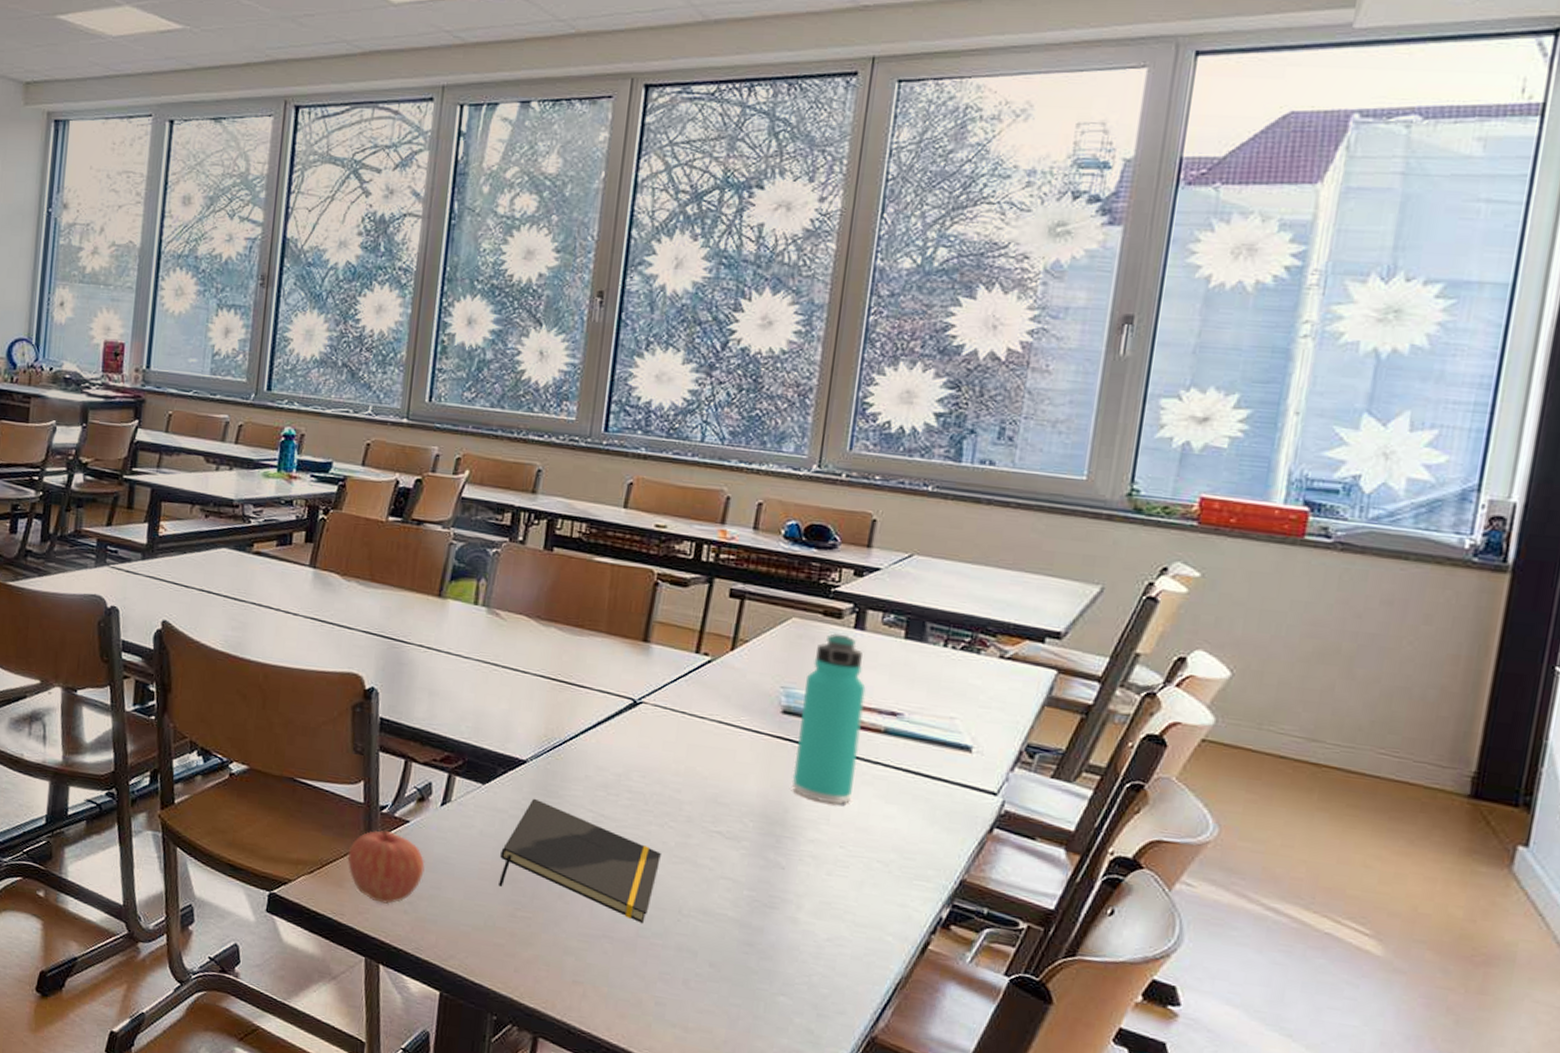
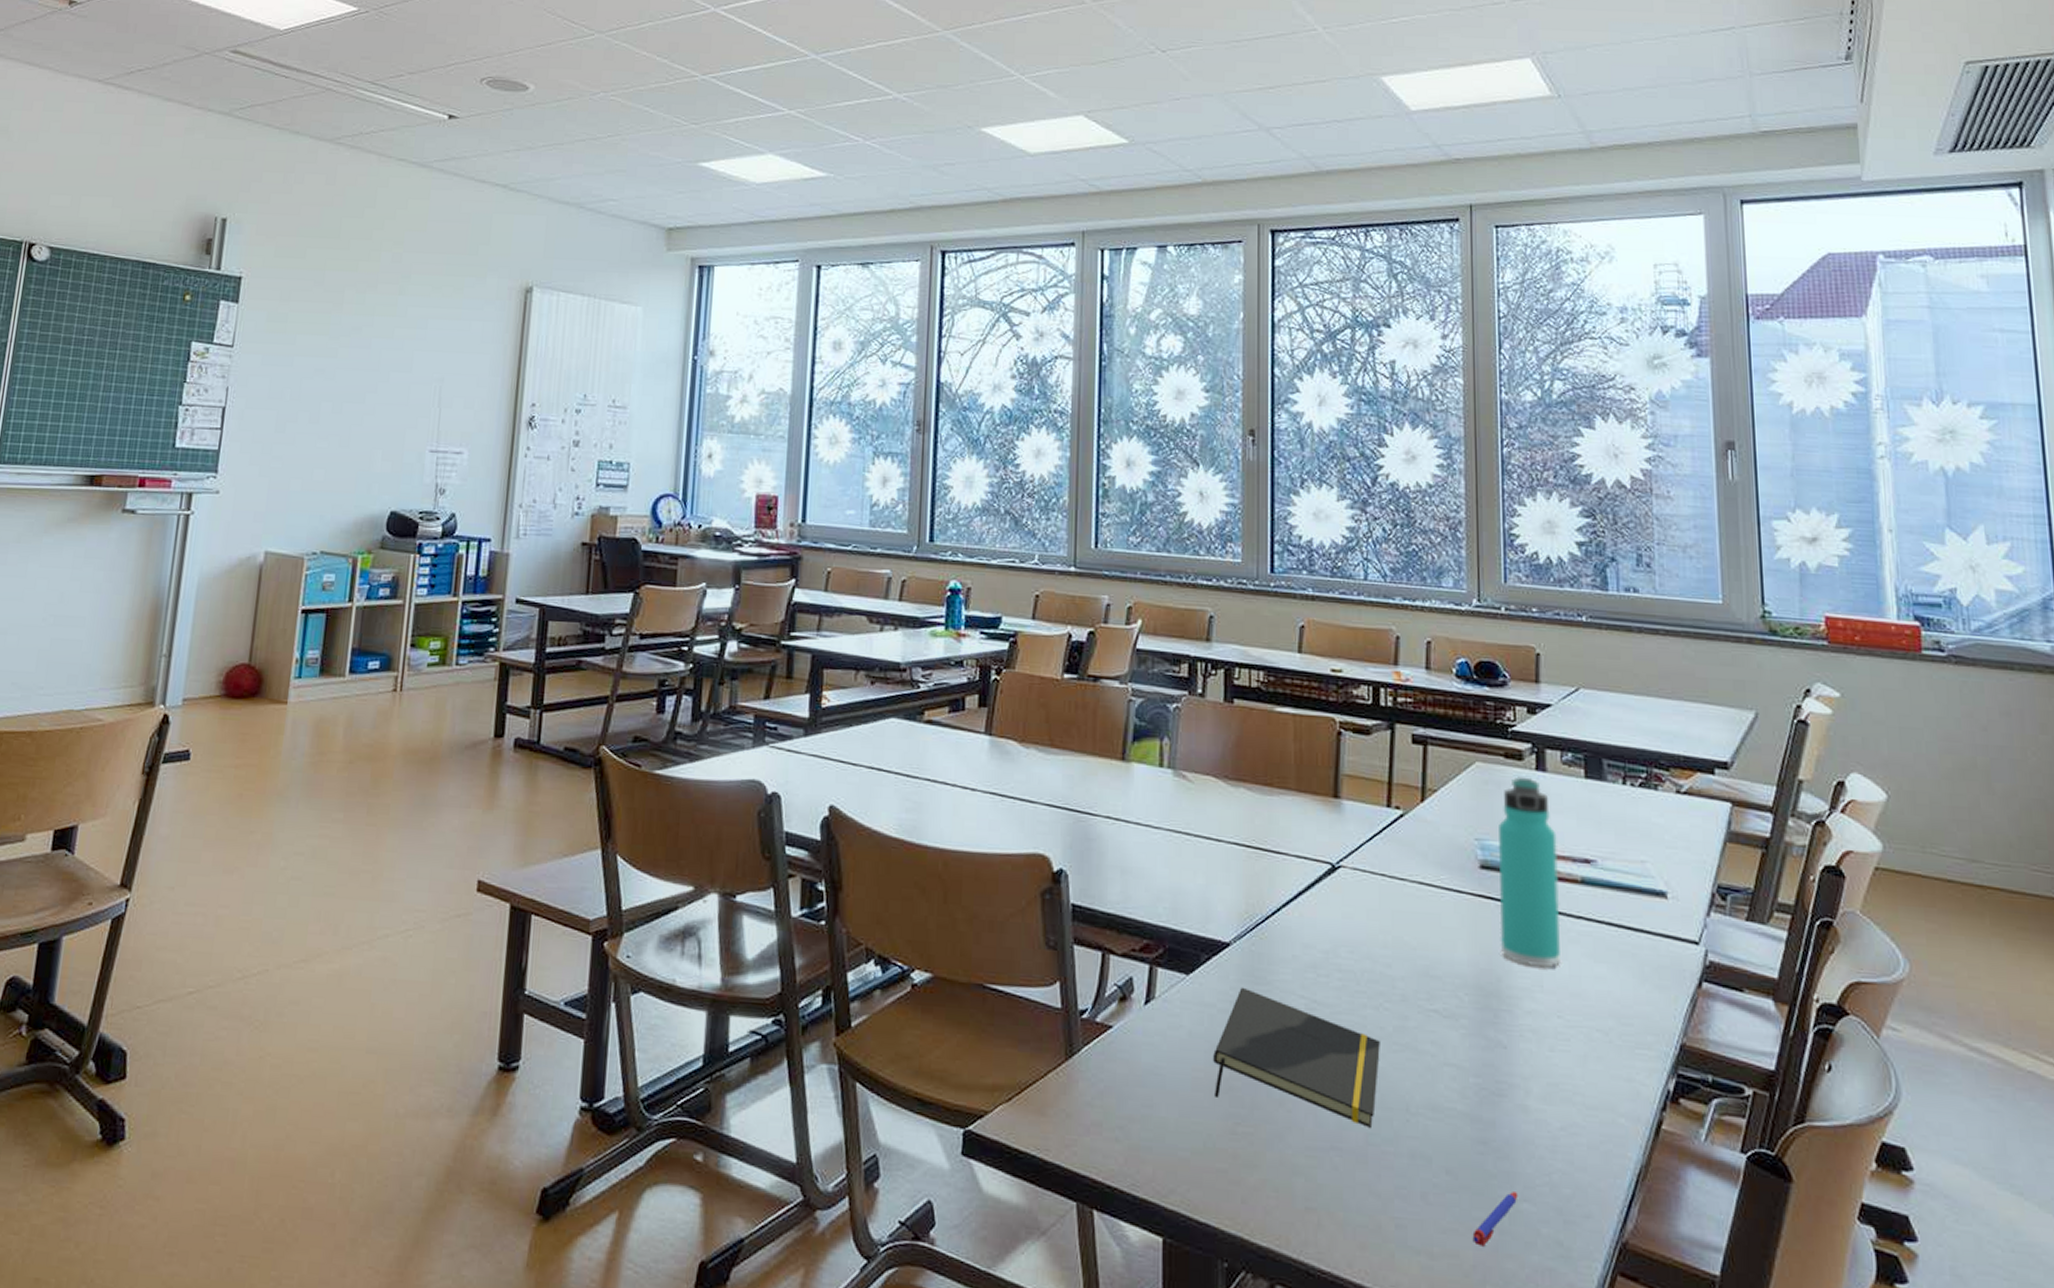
apple: present [347,829,425,904] -> none [1048,1039,1134,1131]
pen: none [727,986,777,1027] -> present [1472,1192,1518,1247]

